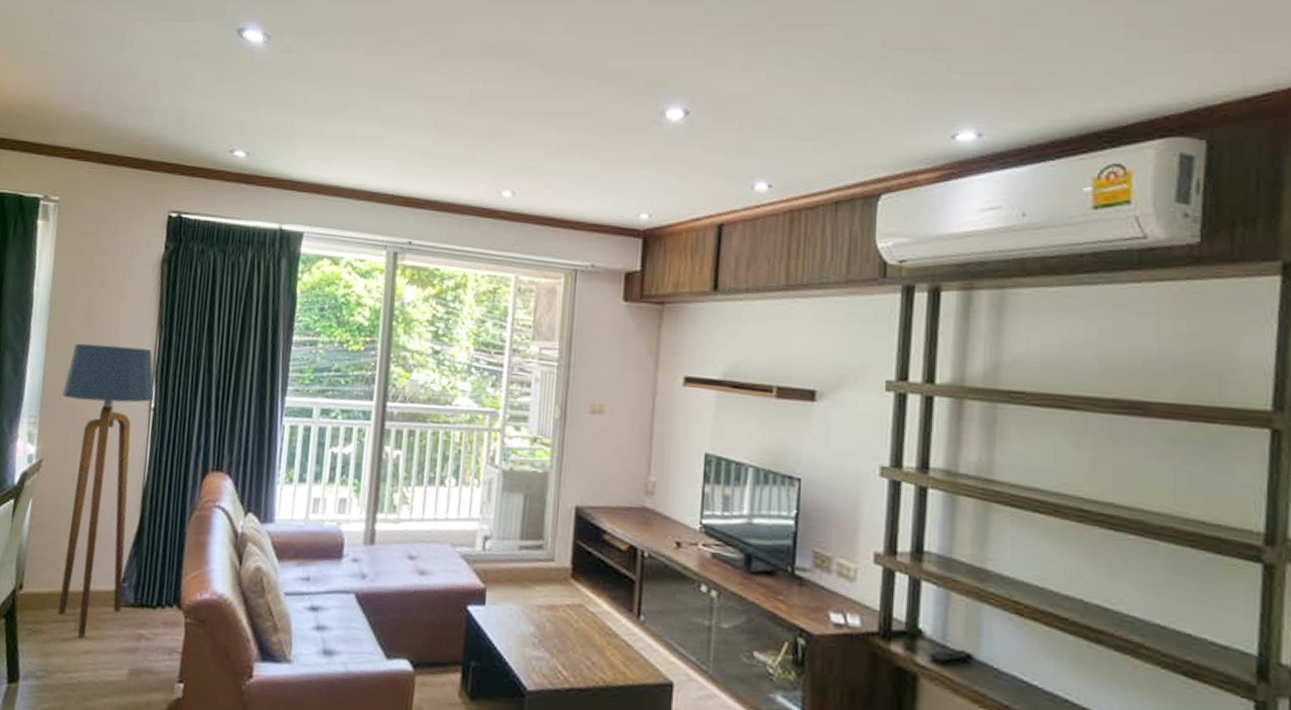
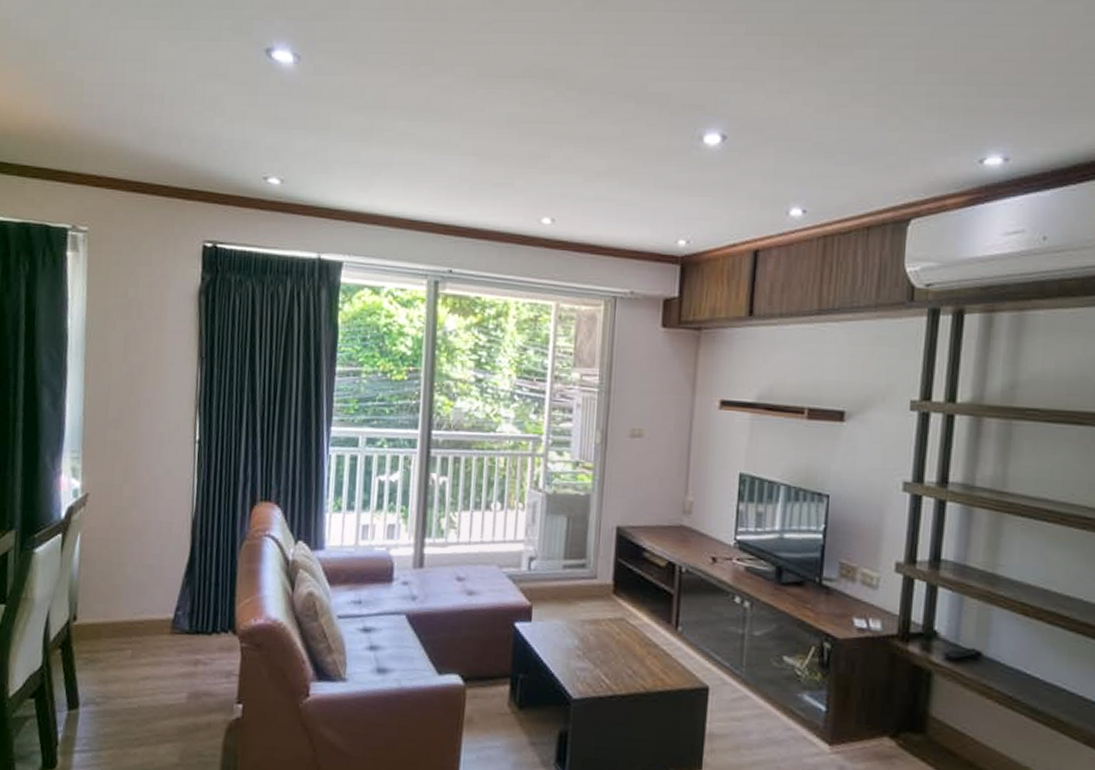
floor lamp: present [58,343,154,638] -> none [104,377,198,664]

